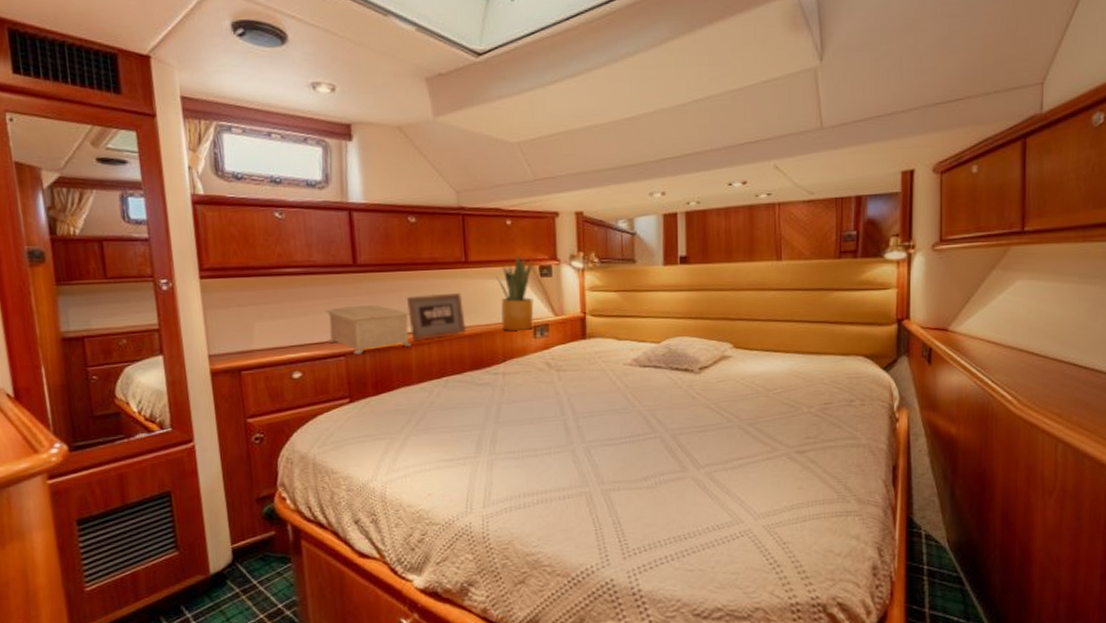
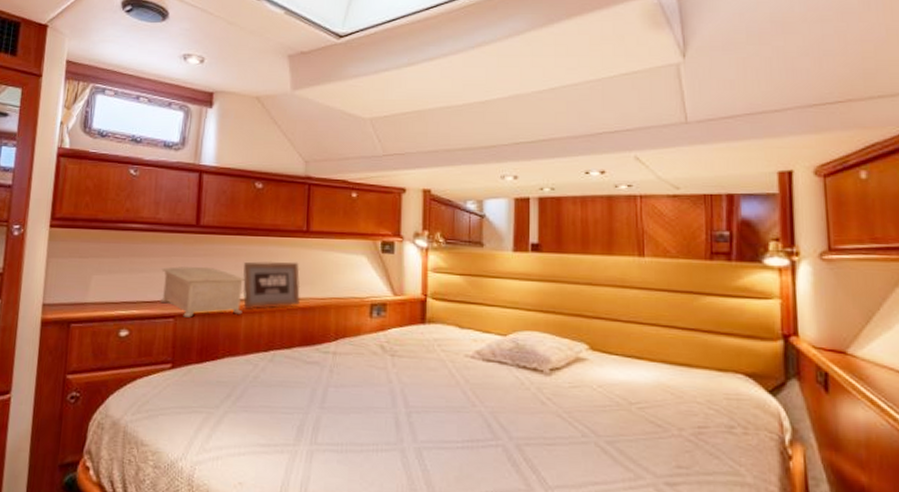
planter: present [495,253,536,332] -> none [336,226,378,309]

